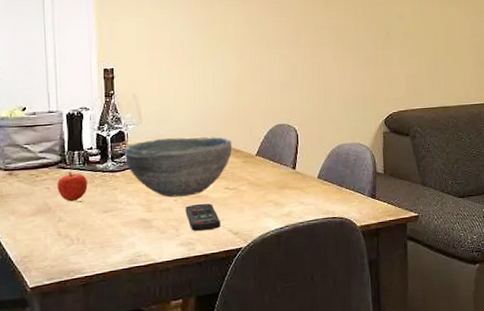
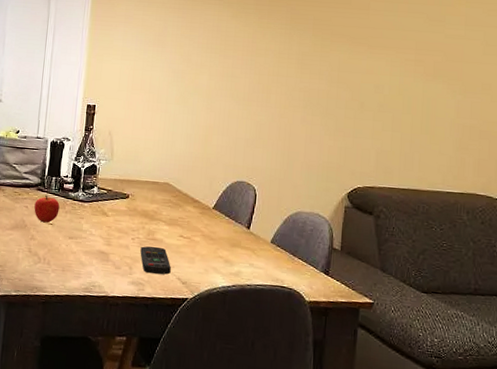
bowl: present [125,137,233,198] -> none [94,177,192,237]

